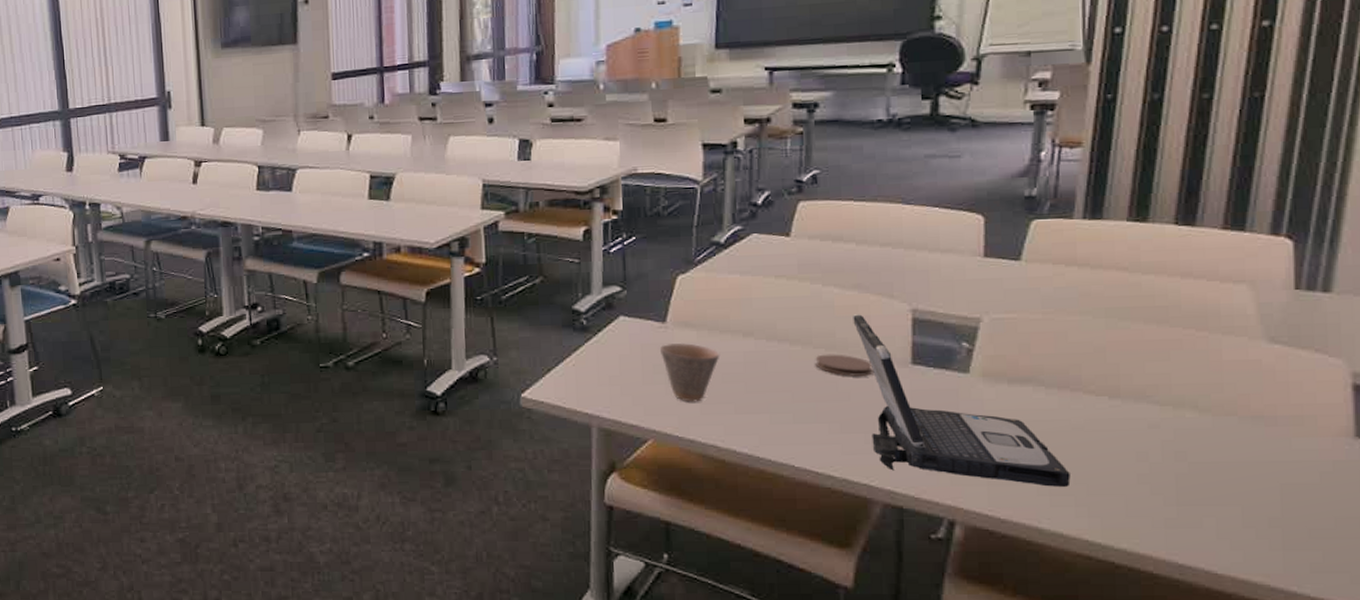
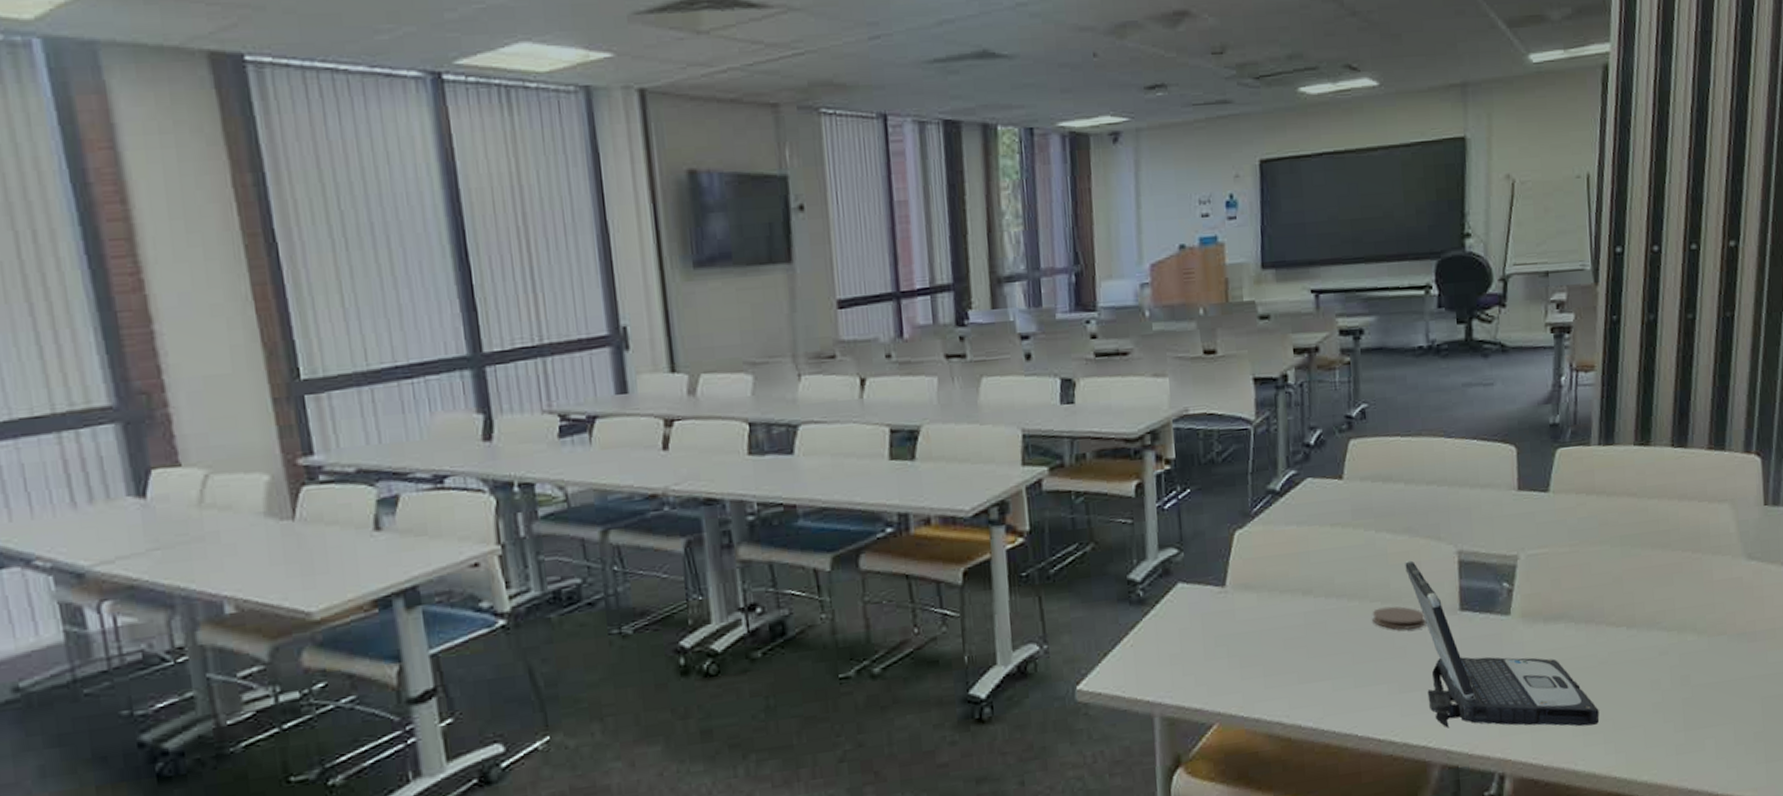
cup: present [660,343,720,402] -> none [1221,608,1281,676]

